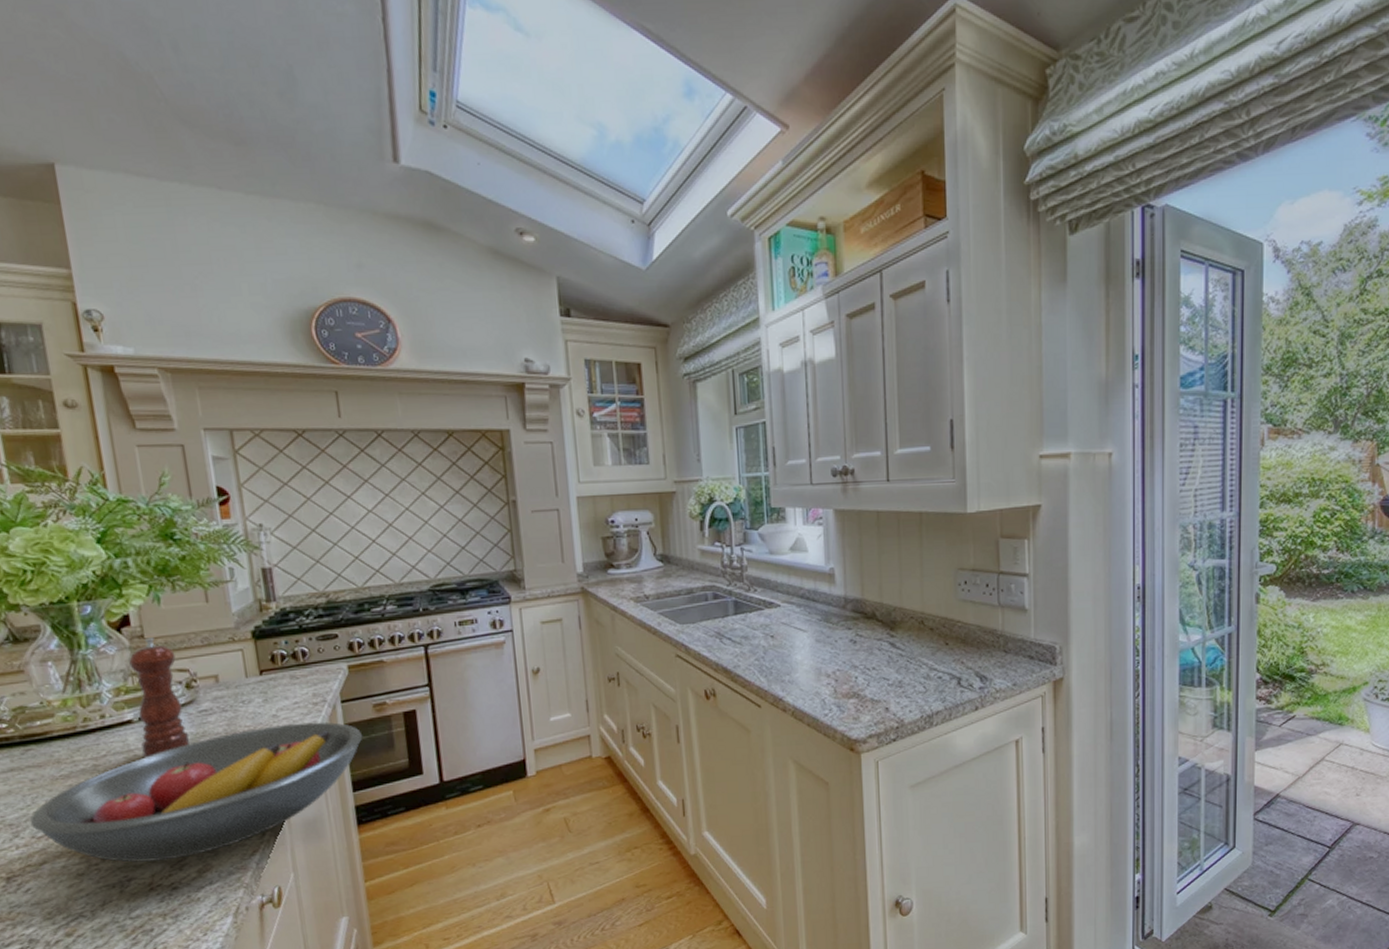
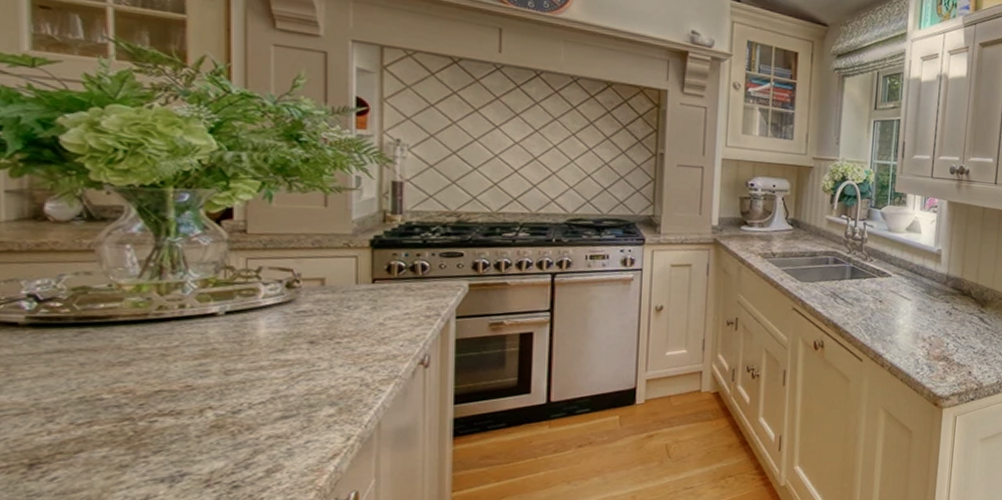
fruit bowl: present [30,722,363,863] -> none [71,333,474,458]
pepper mill: present [129,637,189,758] -> none [223,233,279,353]

